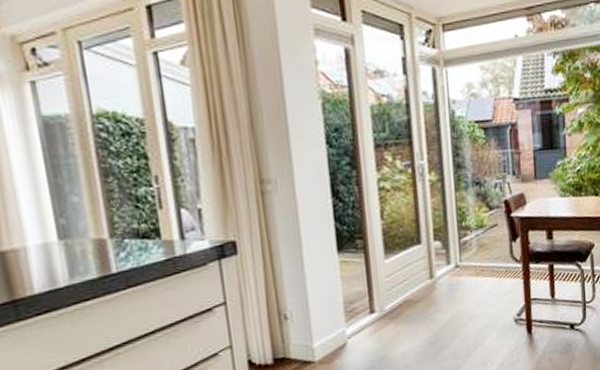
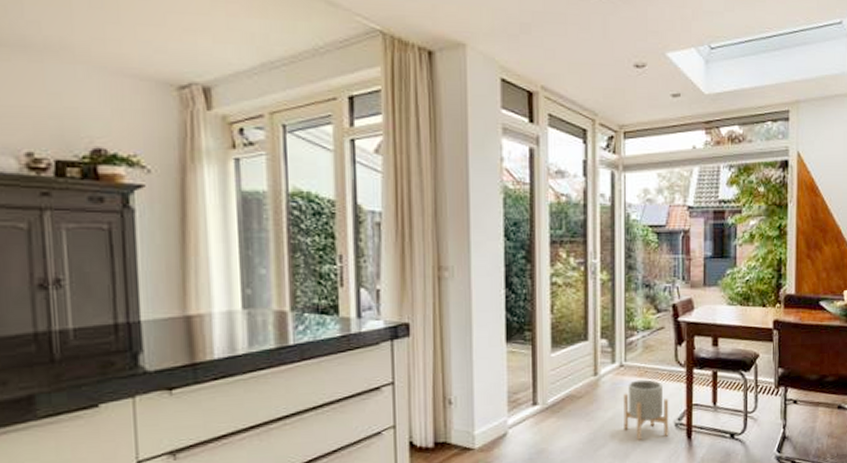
planter: none [461,278,509,339] -> present [624,379,669,440]

